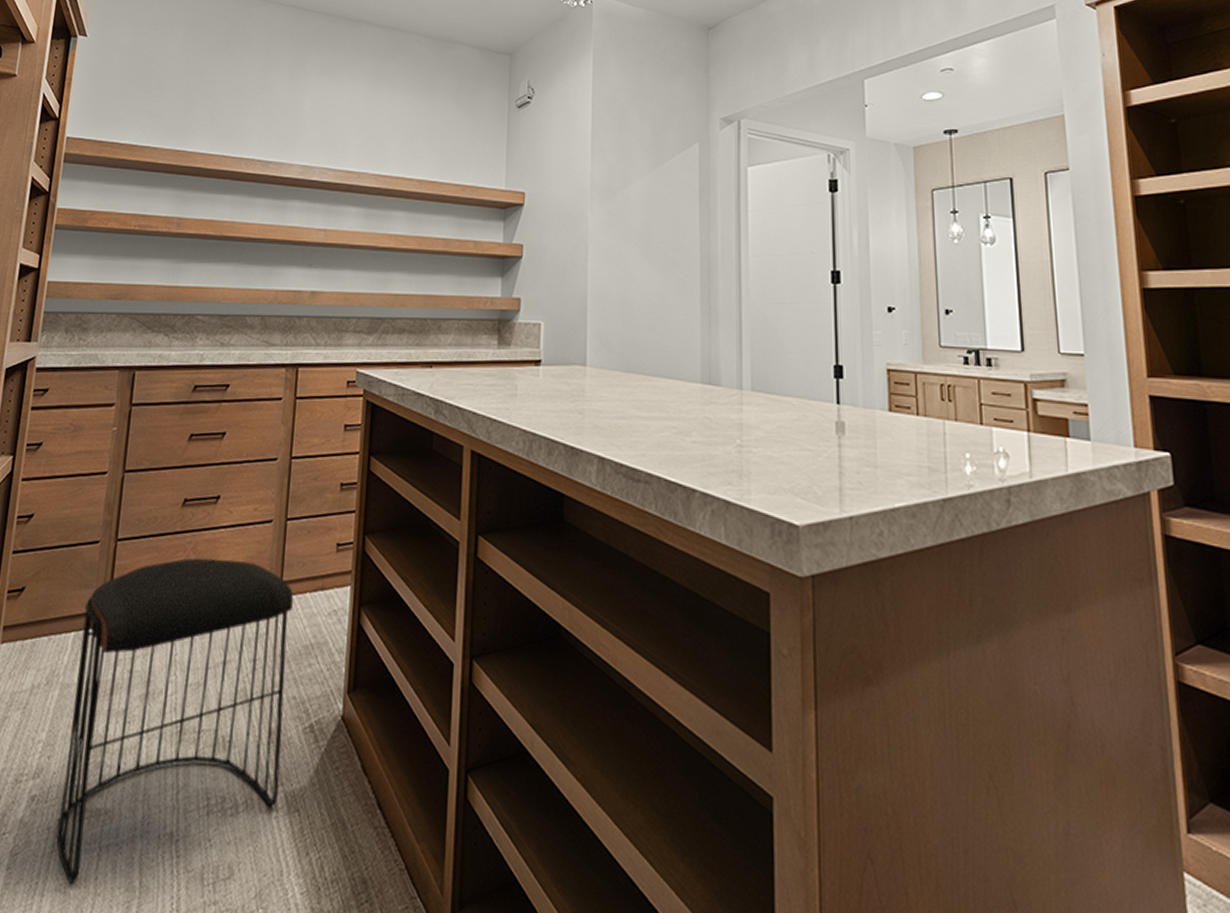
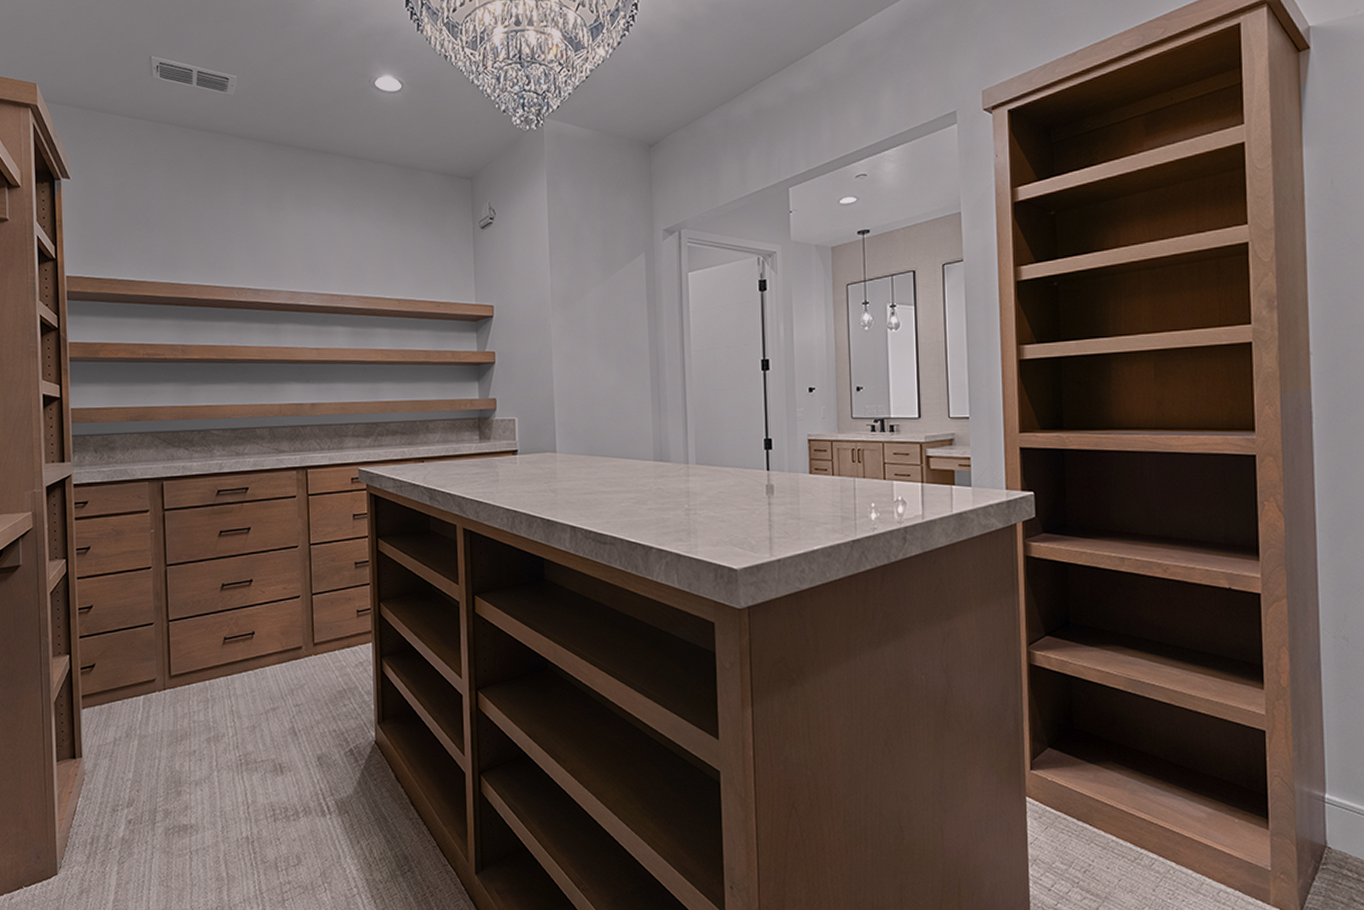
stool: present [56,558,294,885] -> none [149,629,330,880]

